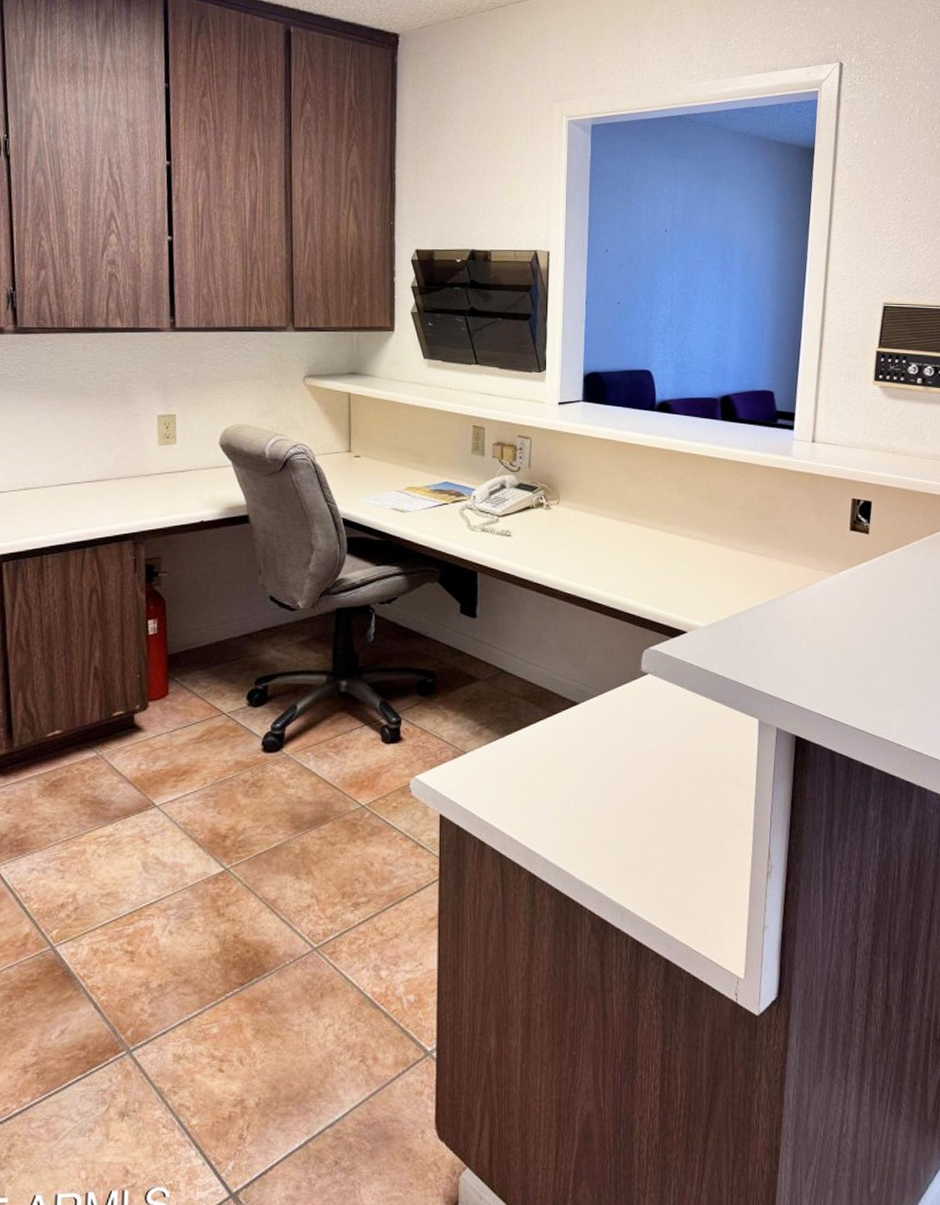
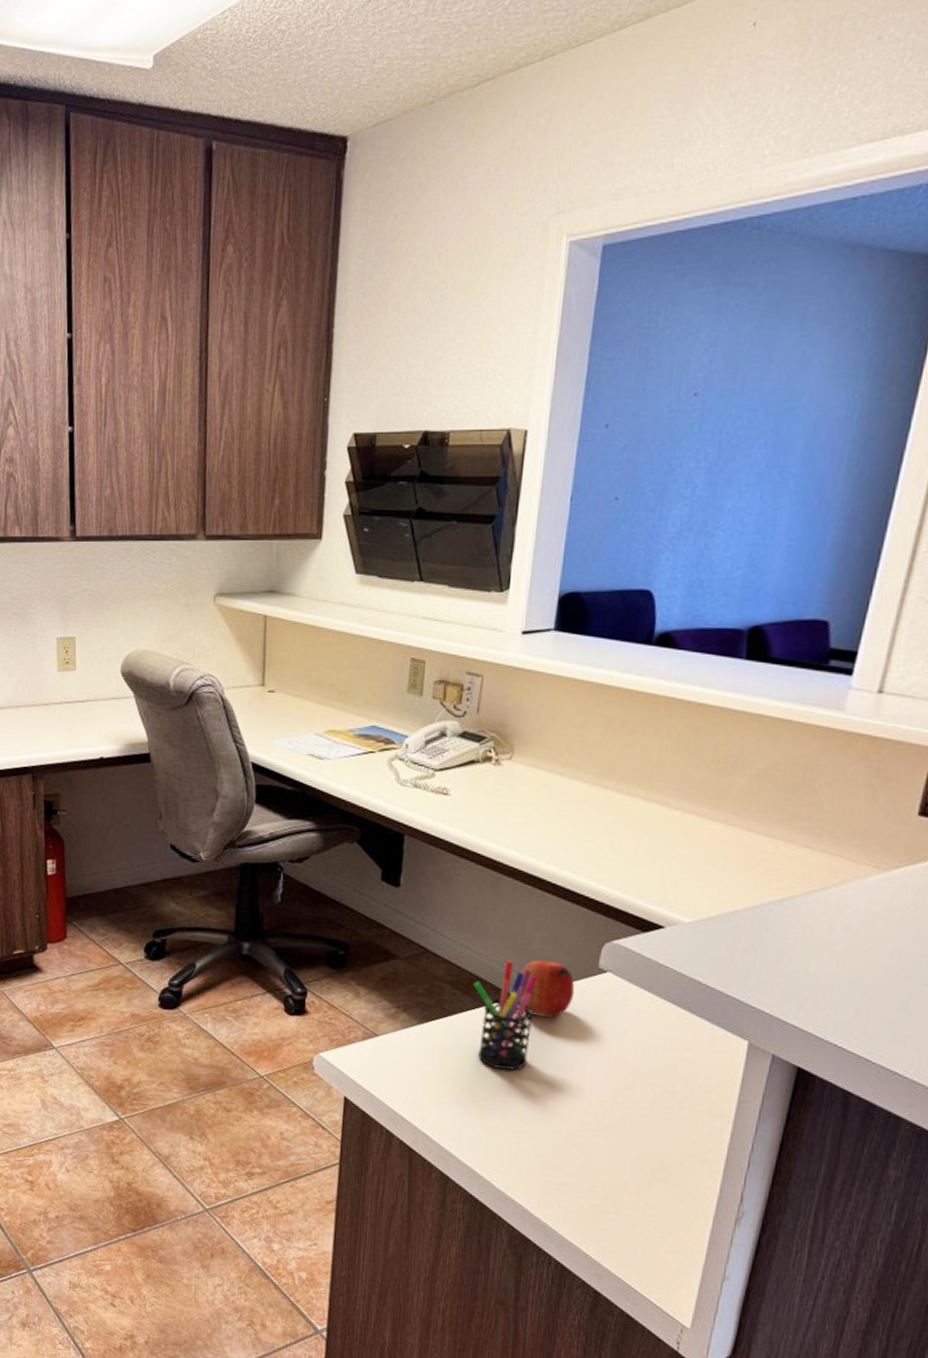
pen holder: none [543,673,595,769] -> present [473,960,538,1070]
fruit: none [580,669,625,719] -> present [519,960,575,1018]

